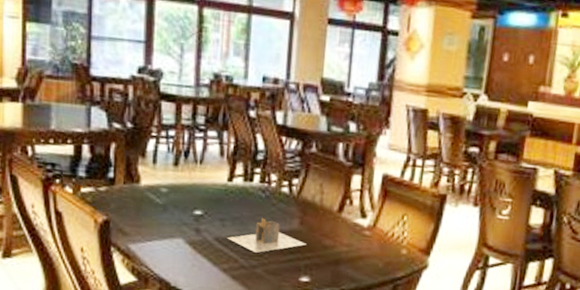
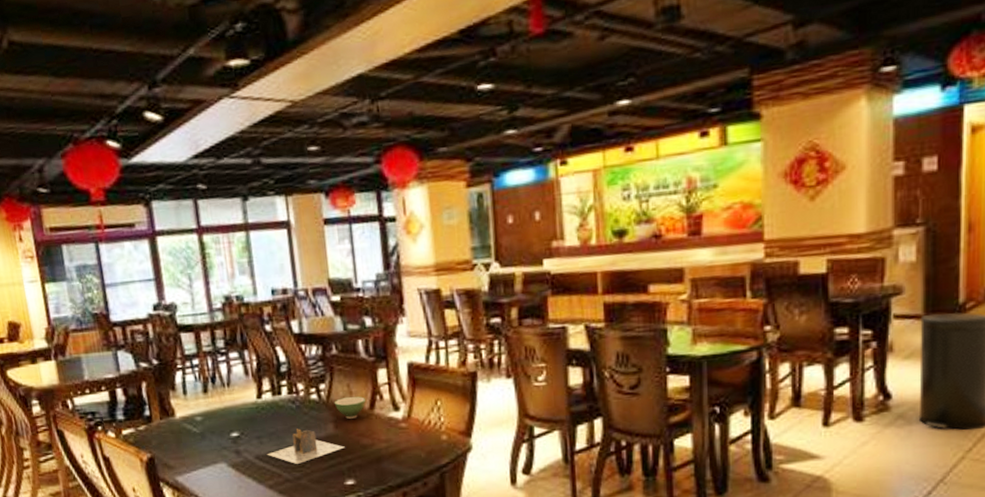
bowl: none [303,196,336,218] -> present [334,396,367,419]

